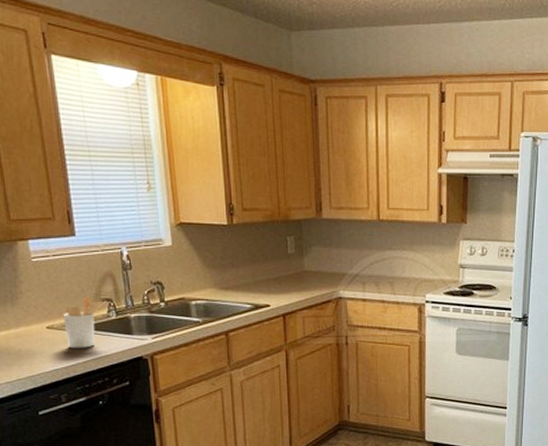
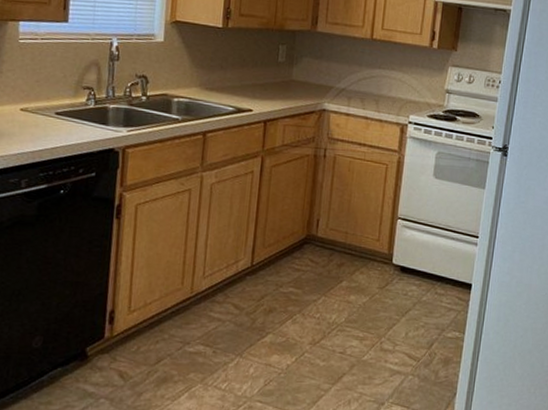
utensil holder: present [63,296,107,348] -> none [39,82,88,134]

